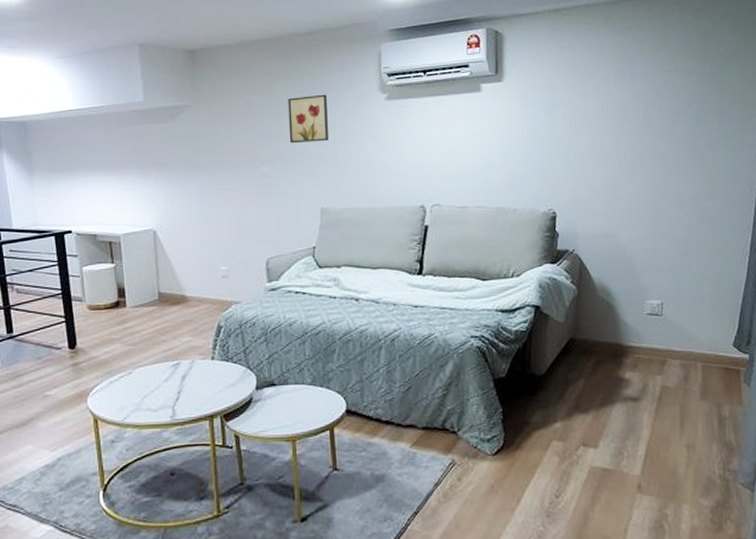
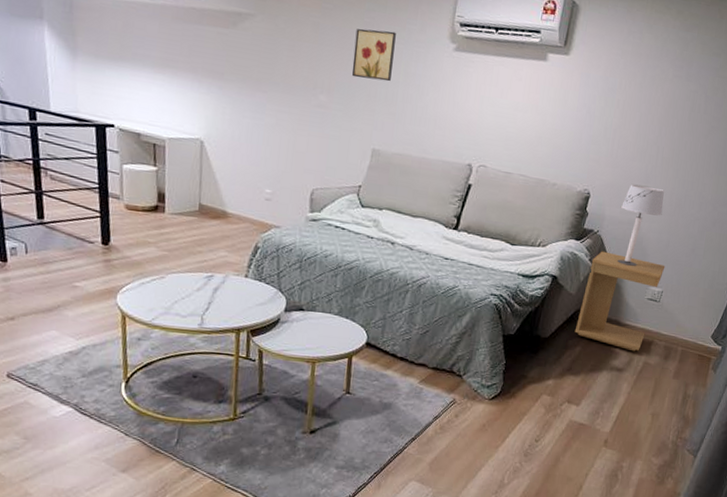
side table: none [572,270,659,376] -> present [574,251,665,352]
table lamp: none [592,194,641,281] -> present [618,183,664,266]

